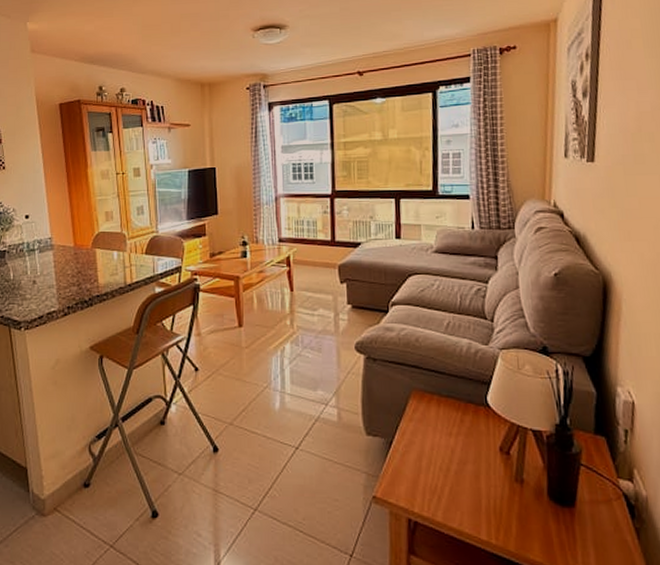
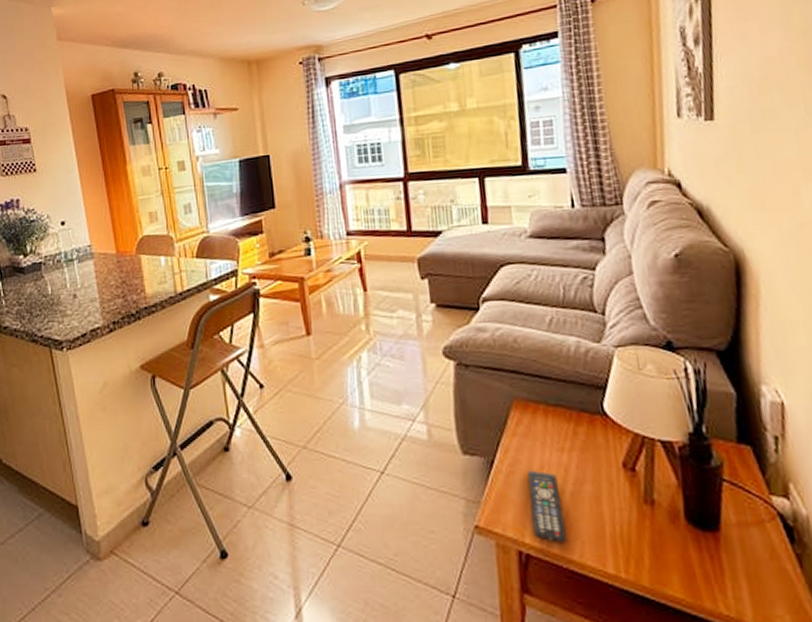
remote control: none [419,450,449,513] -> present [526,470,567,543]

